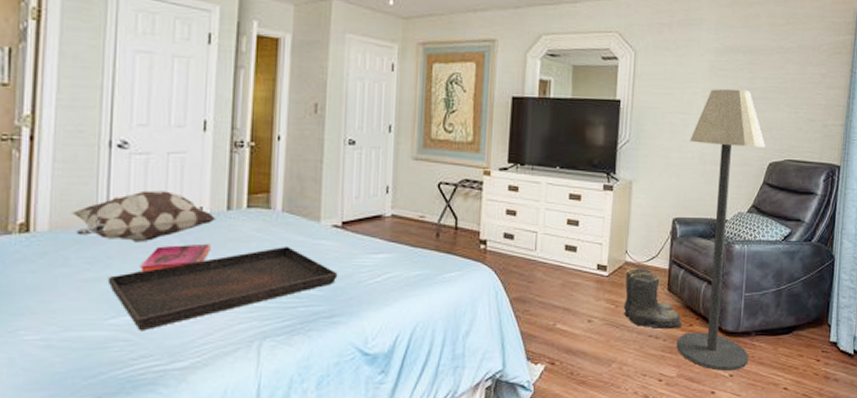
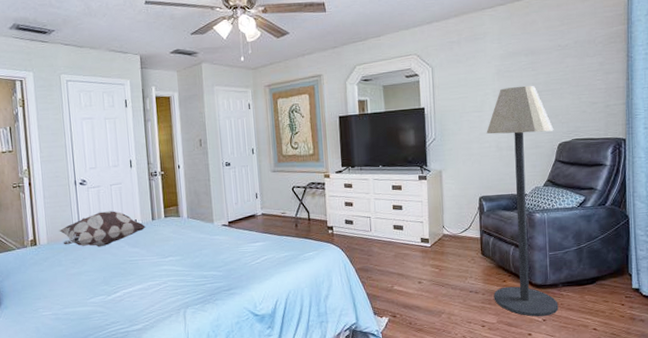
serving tray: present [107,247,338,330] -> none [85,242,230,305]
hardback book: present [141,243,211,273] -> none [104,244,145,267]
boots: present [623,268,683,329] -> none [445,238,497,286]

